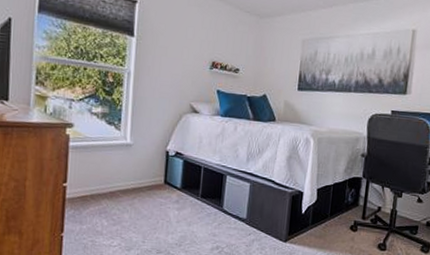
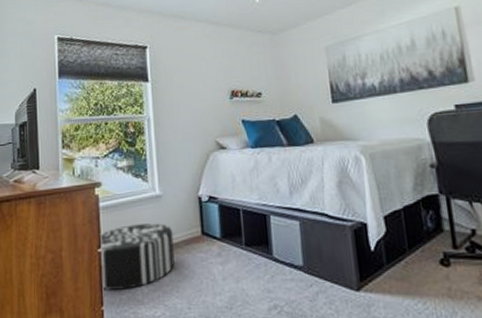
pouf: none [64,166,138,221] -> present [100,223,175,290]

